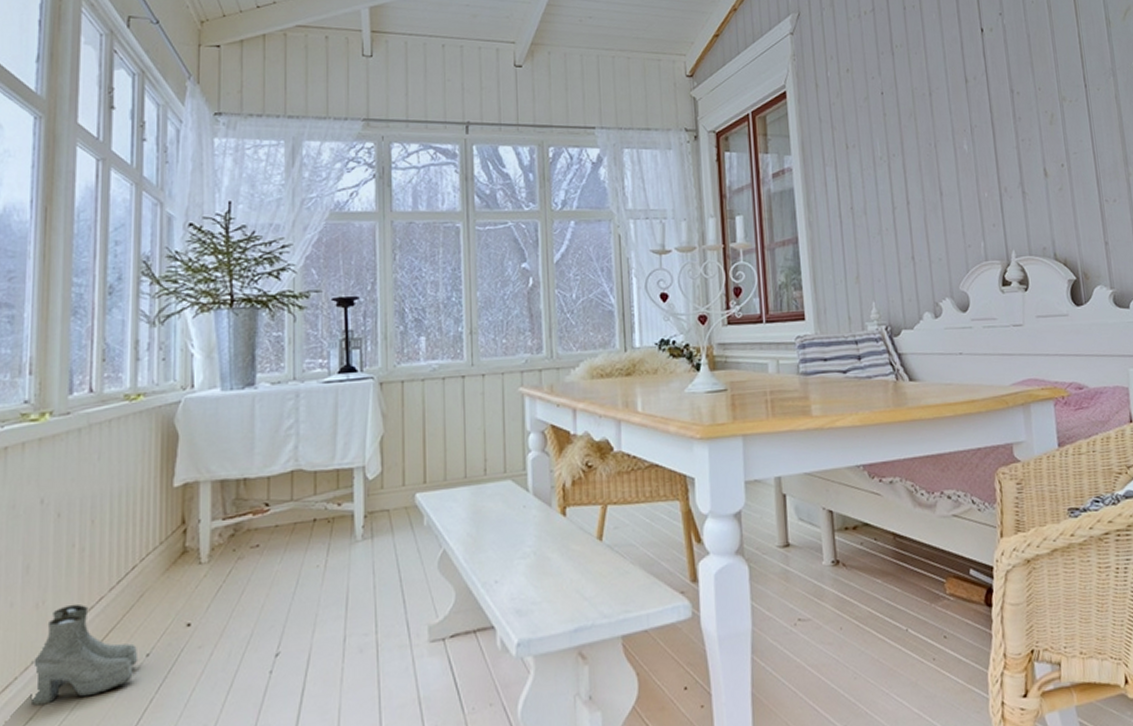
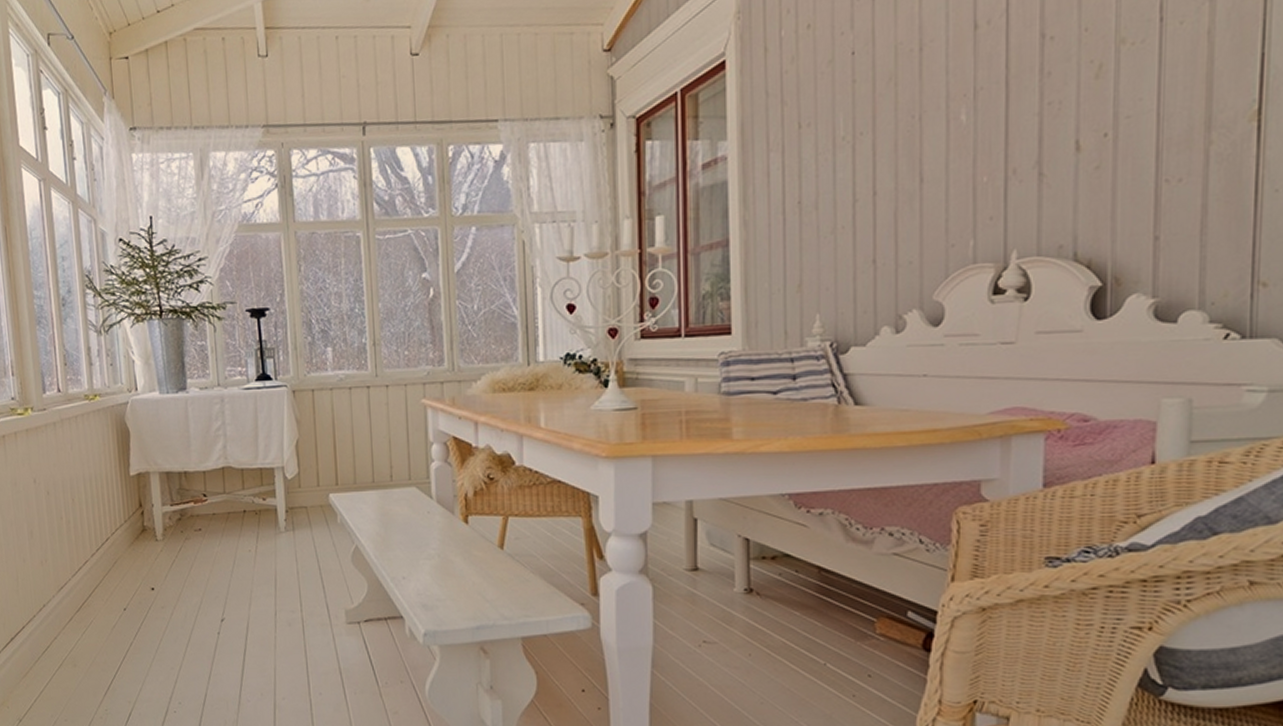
boots: present [30,603,139,706] -> none [44,564,119,638]

